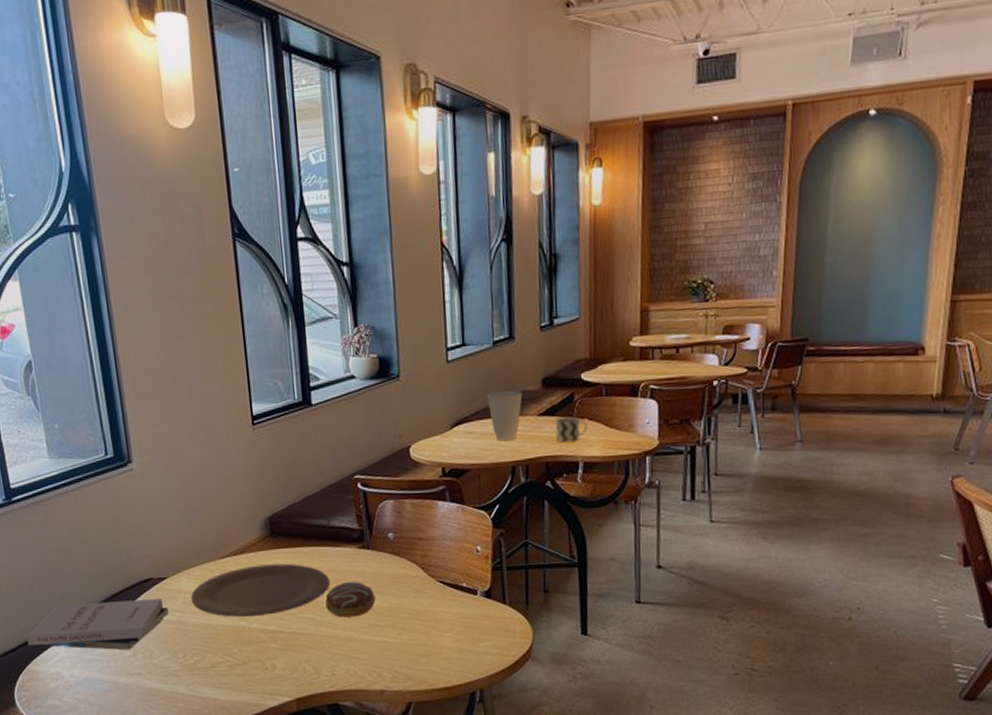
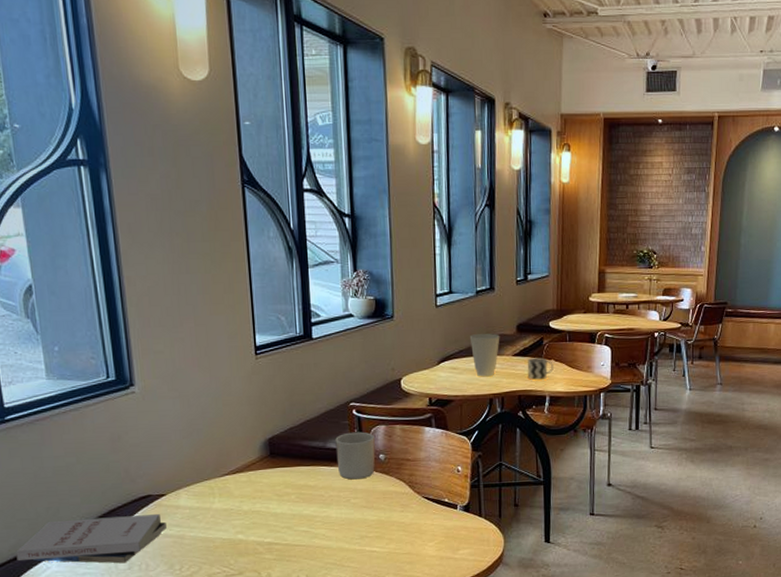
plate: present [190,563,330,617] -> none [189,481,324,531]
pastry: present [325,581,376,618] -> none [320,497,367,530]
mug: none [339,507,384,562] -> present [335,431,376,480]

